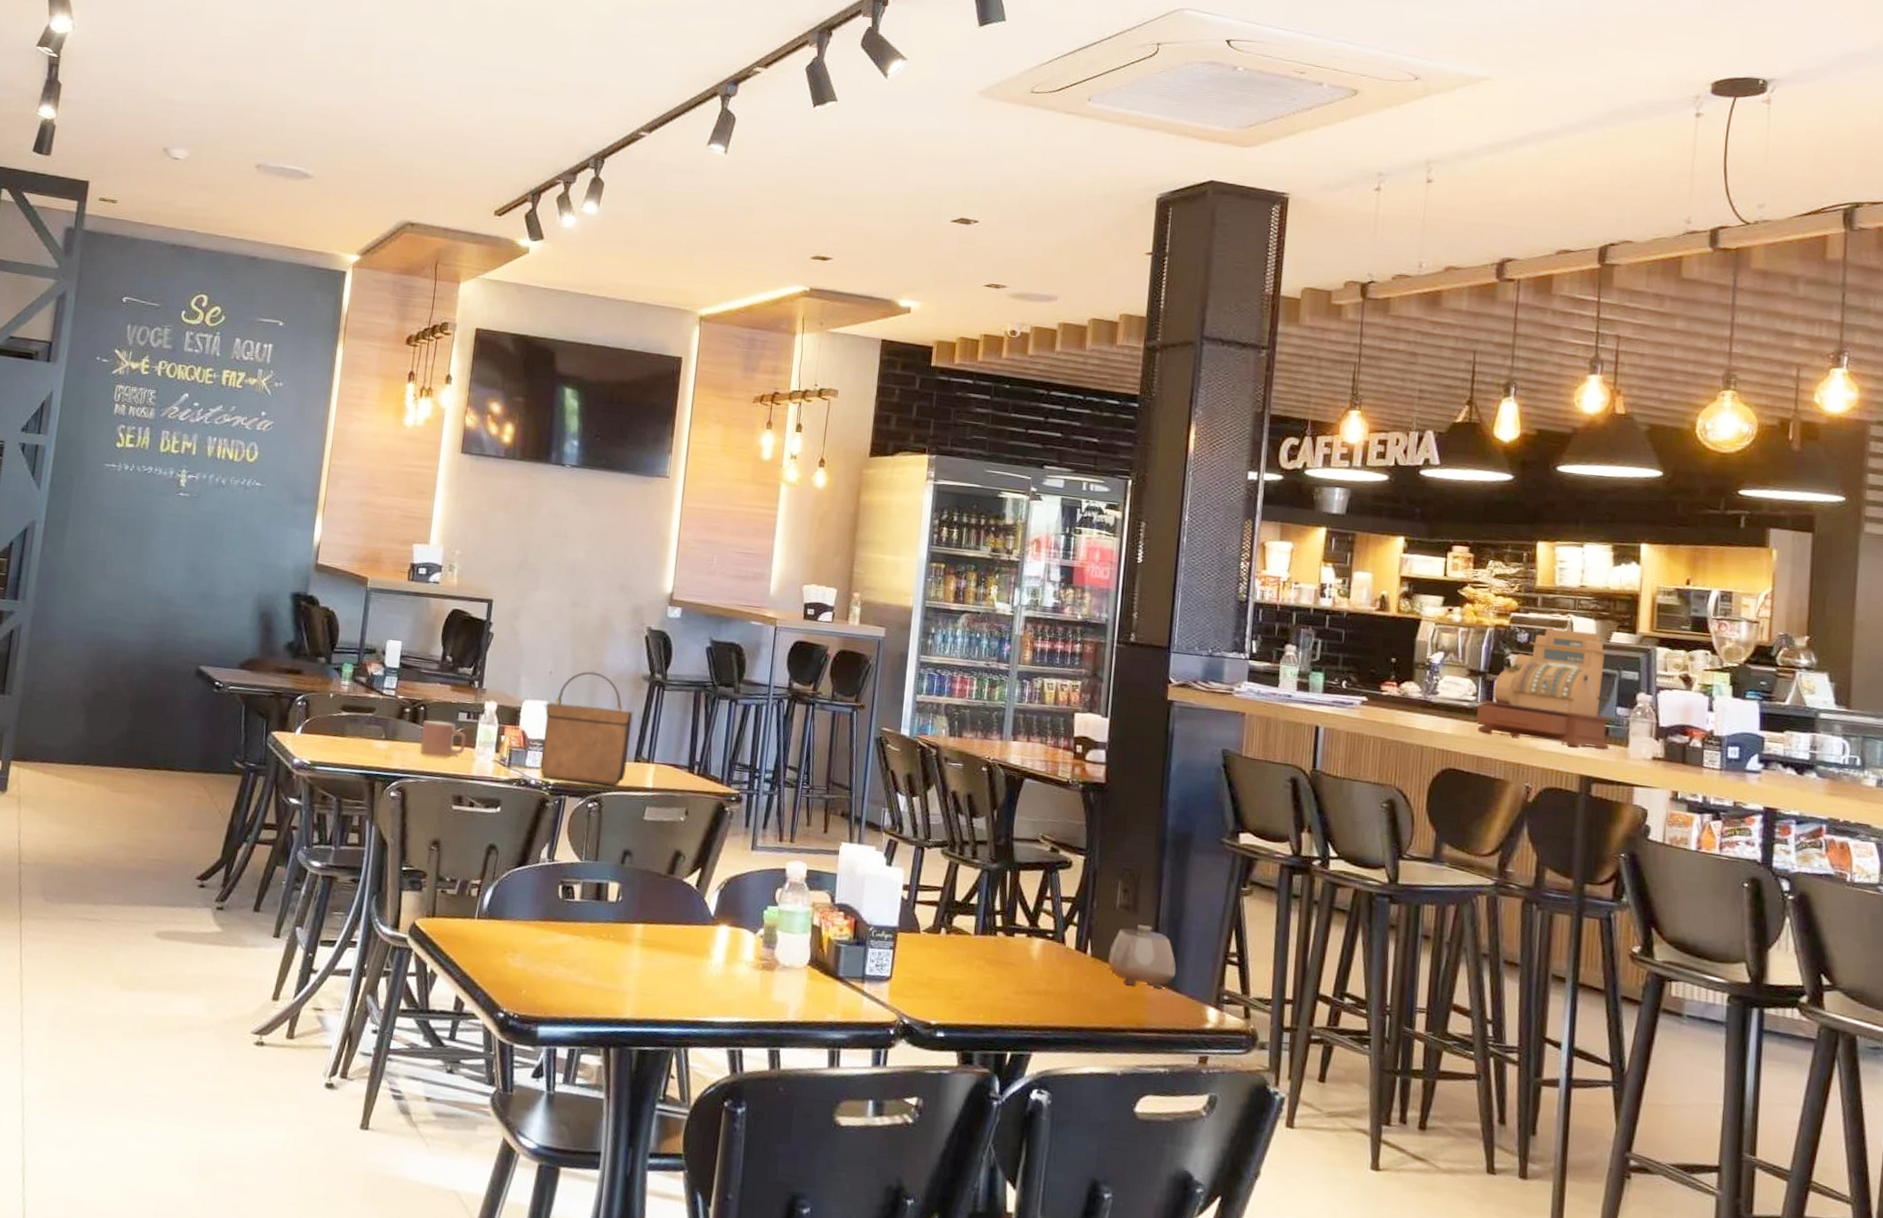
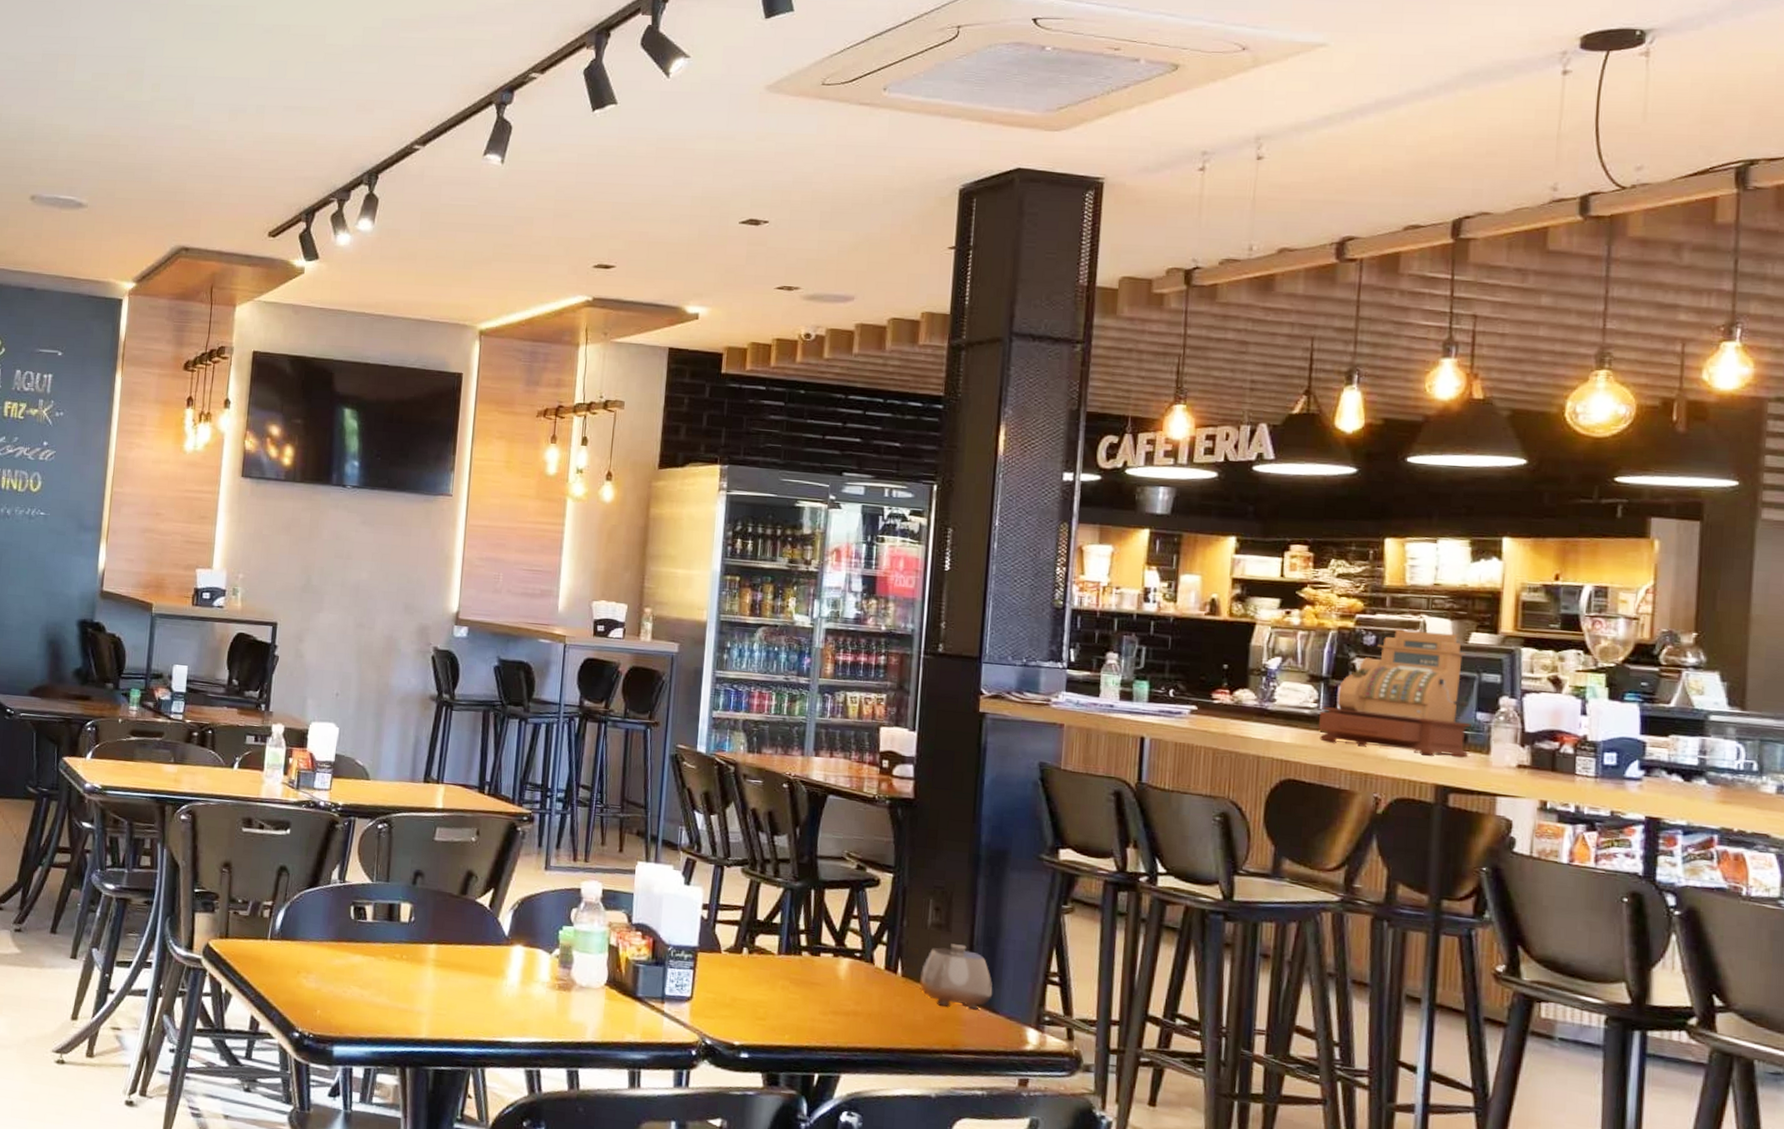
mug: present [420,720,466,761] -> none [209,743,254,783]
handbag: present [540,671,633,786] -> none [329,692,421,807]

